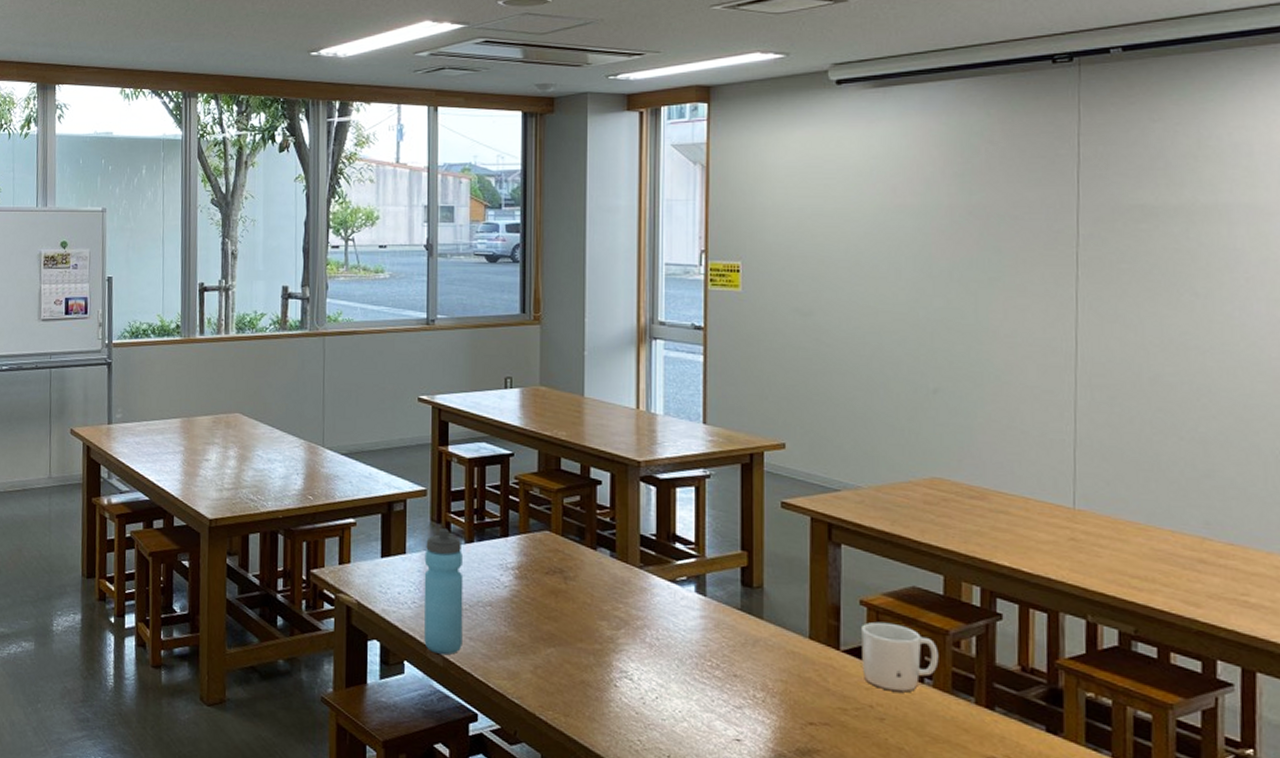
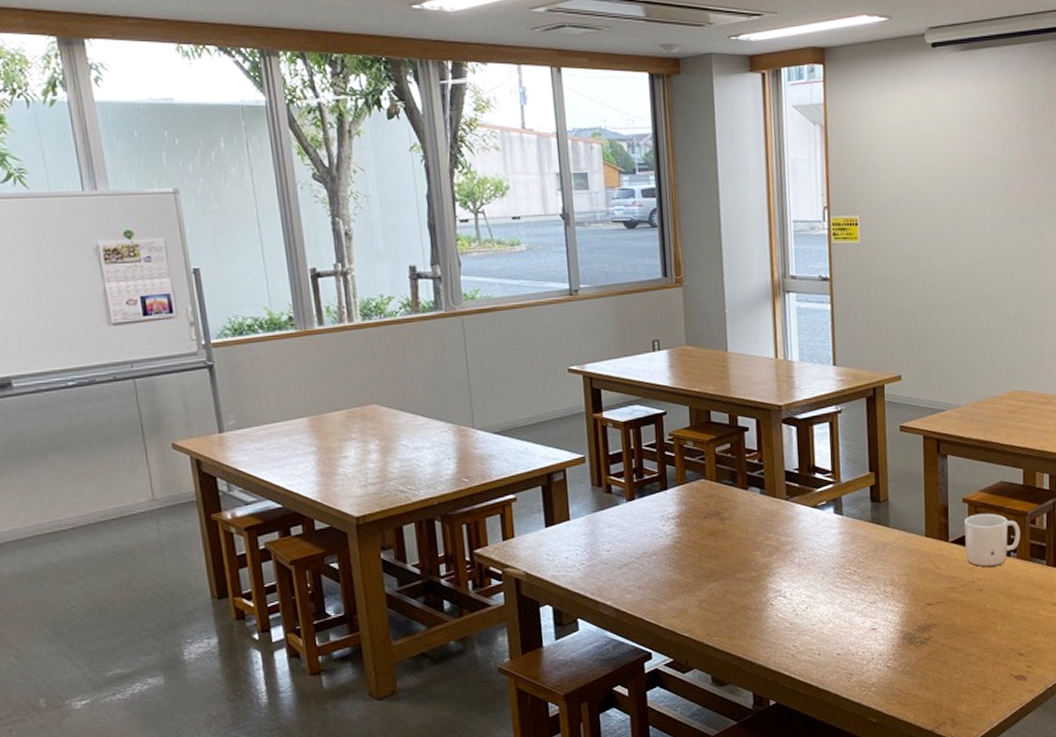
water bottle: present [424,528,464,655] -> none [588,491,632,608]

